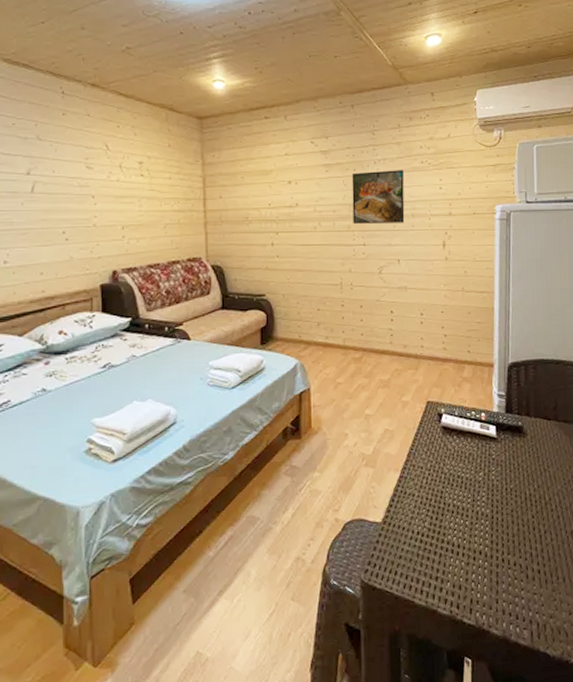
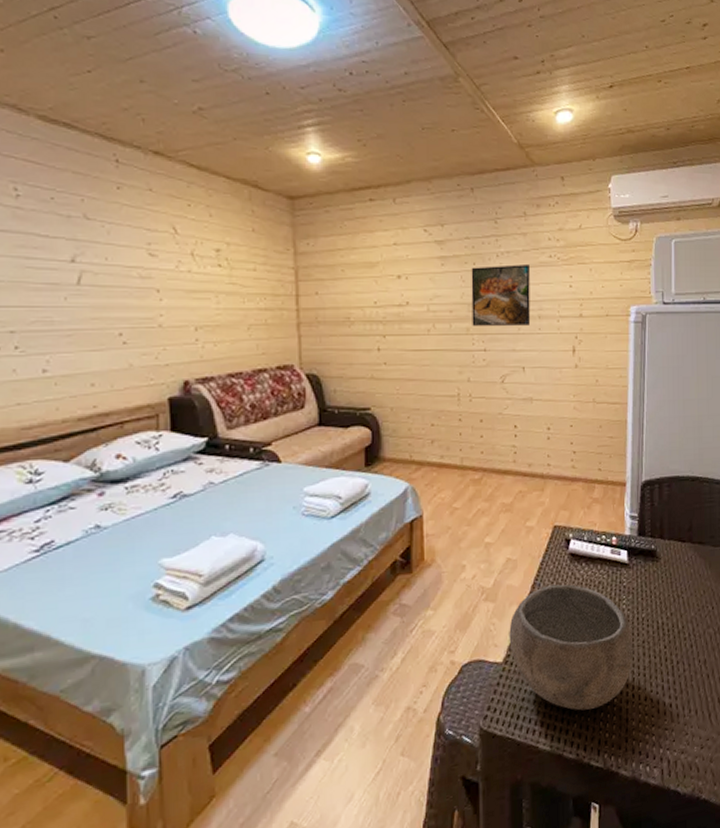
bowl: none [387,454,503,571] -> present [509,584,634,711]

